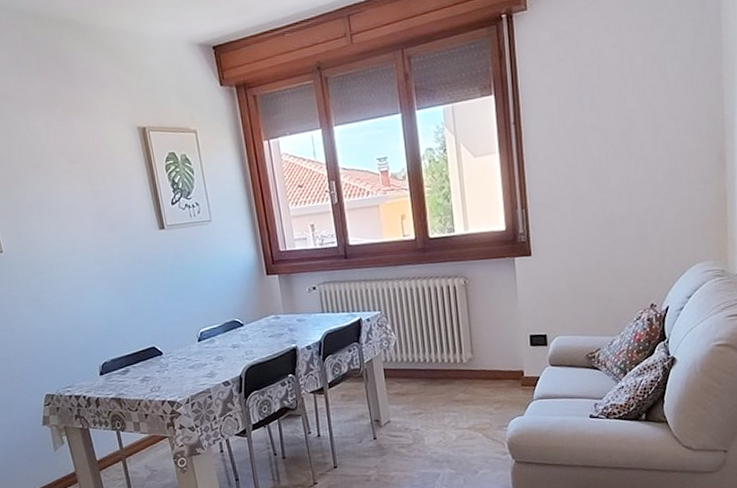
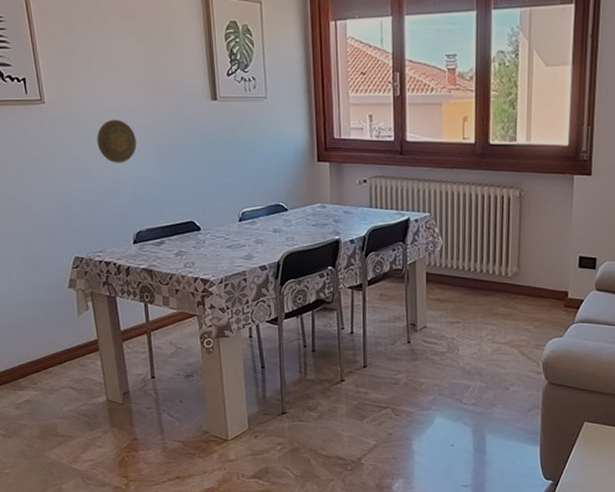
decorative plate: none [54,258,94,301] -> present [97,119,137,163]

